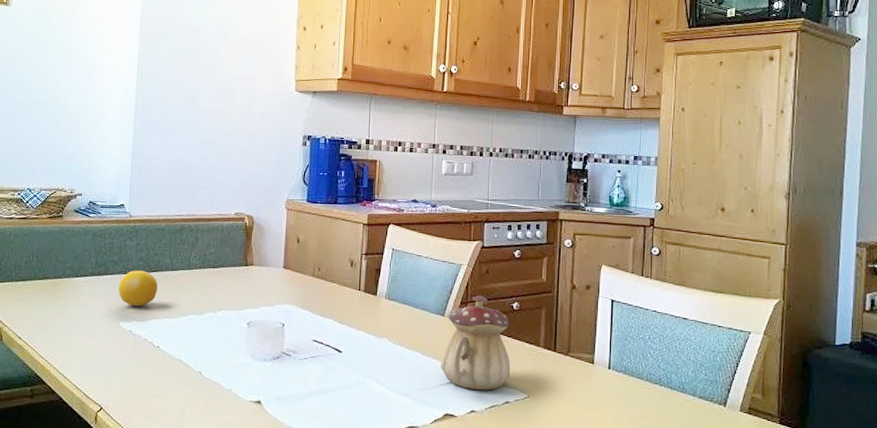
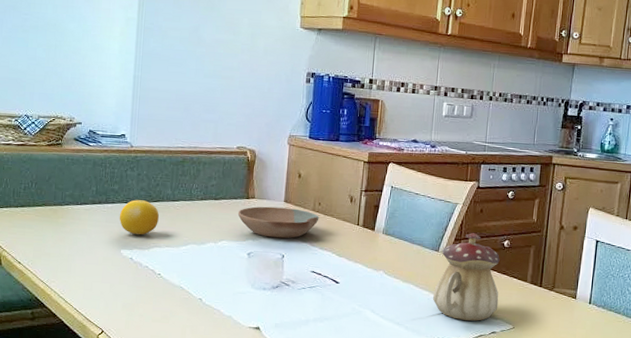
bowl: none [236,273,319,307] -> present [237,206,319,239]

